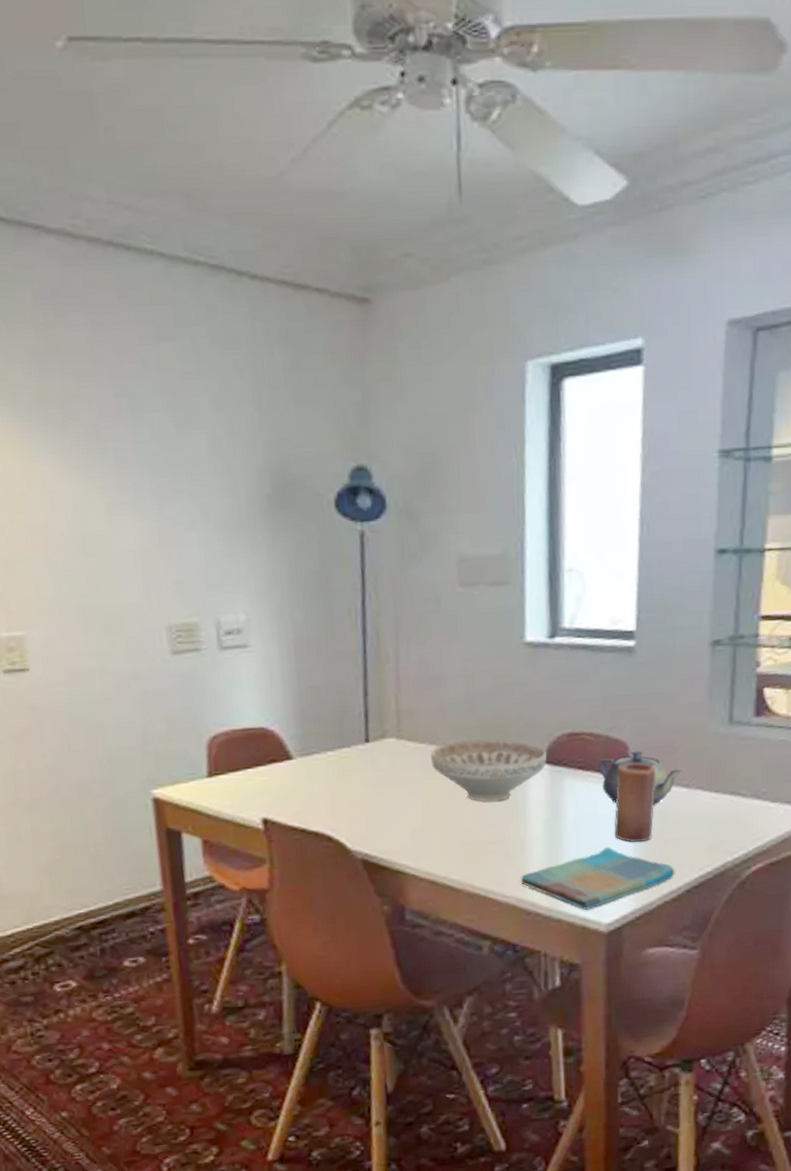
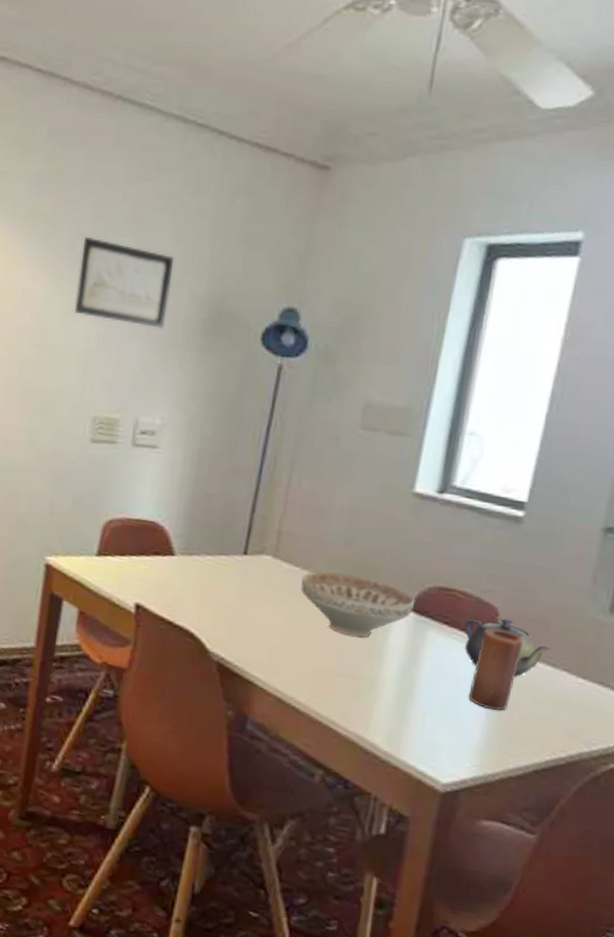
wall art: none [108,417,225,514] -> present [75,236,175,330]
dish towel: present [520,846,675,910] -> none [364,706,526,765]

